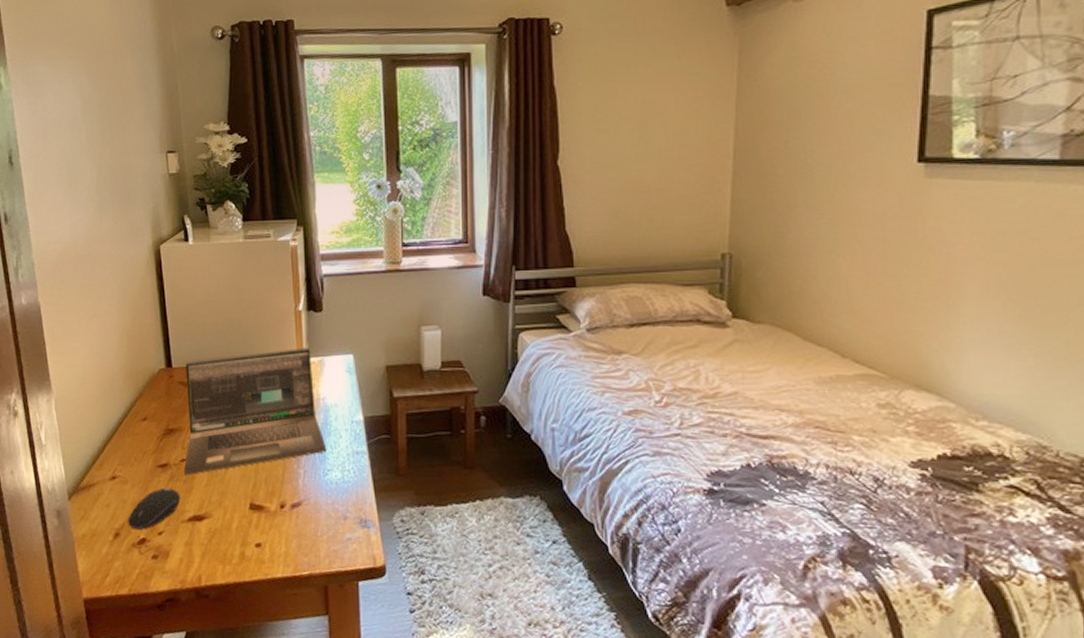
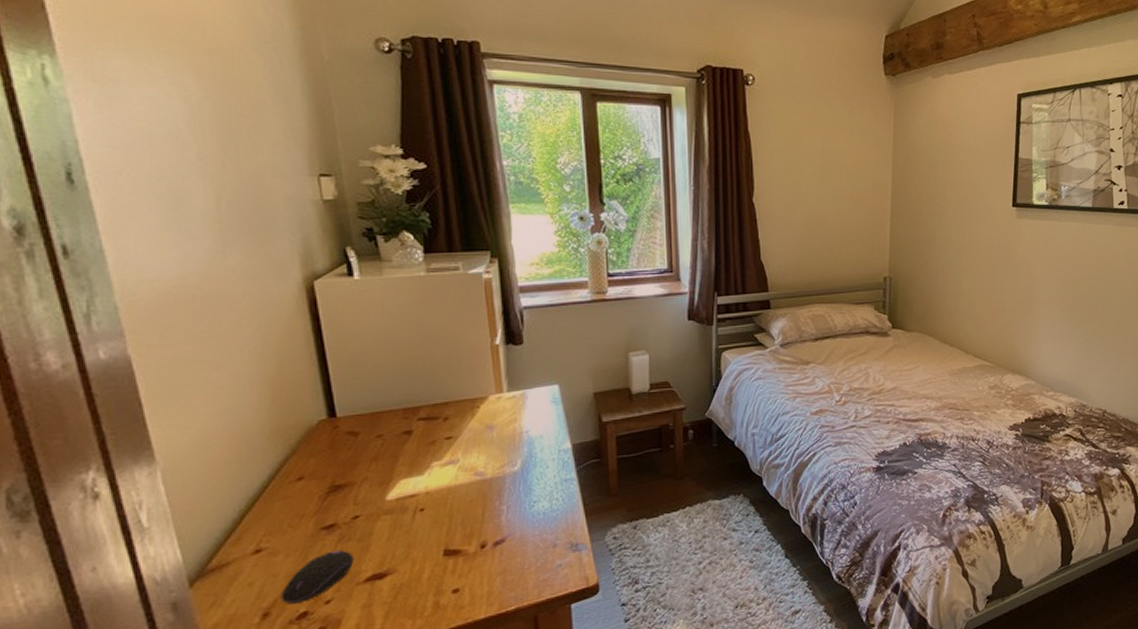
laptop: present [184,347,327,476] -> none [354,382,532,533]

